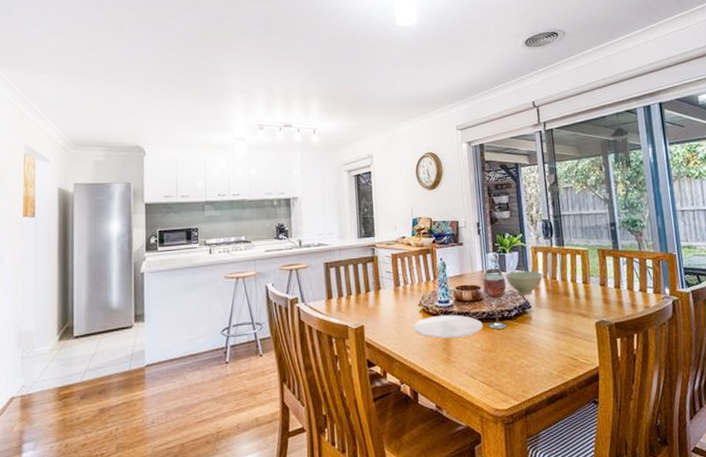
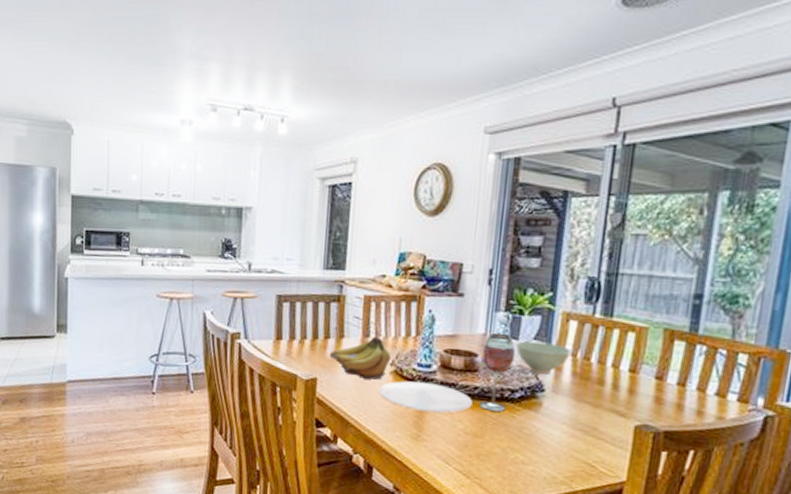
fruit: none [371,285,419,320] -> present [329,336,392,380]

